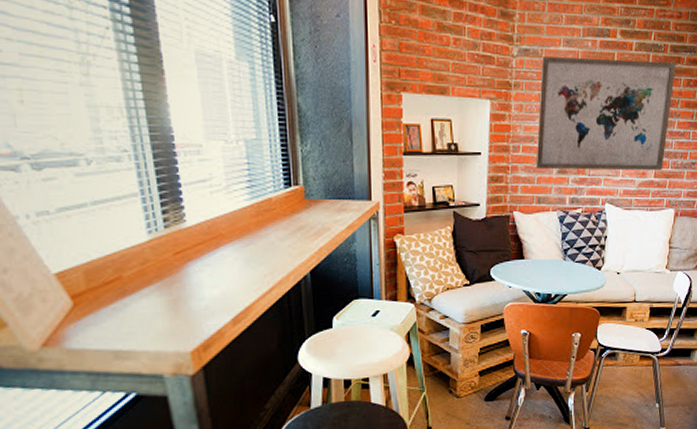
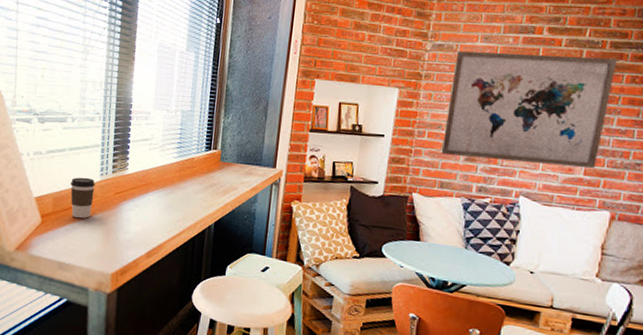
coffee cup: none [105,238,145,293] -> present [70,177,95,219]

